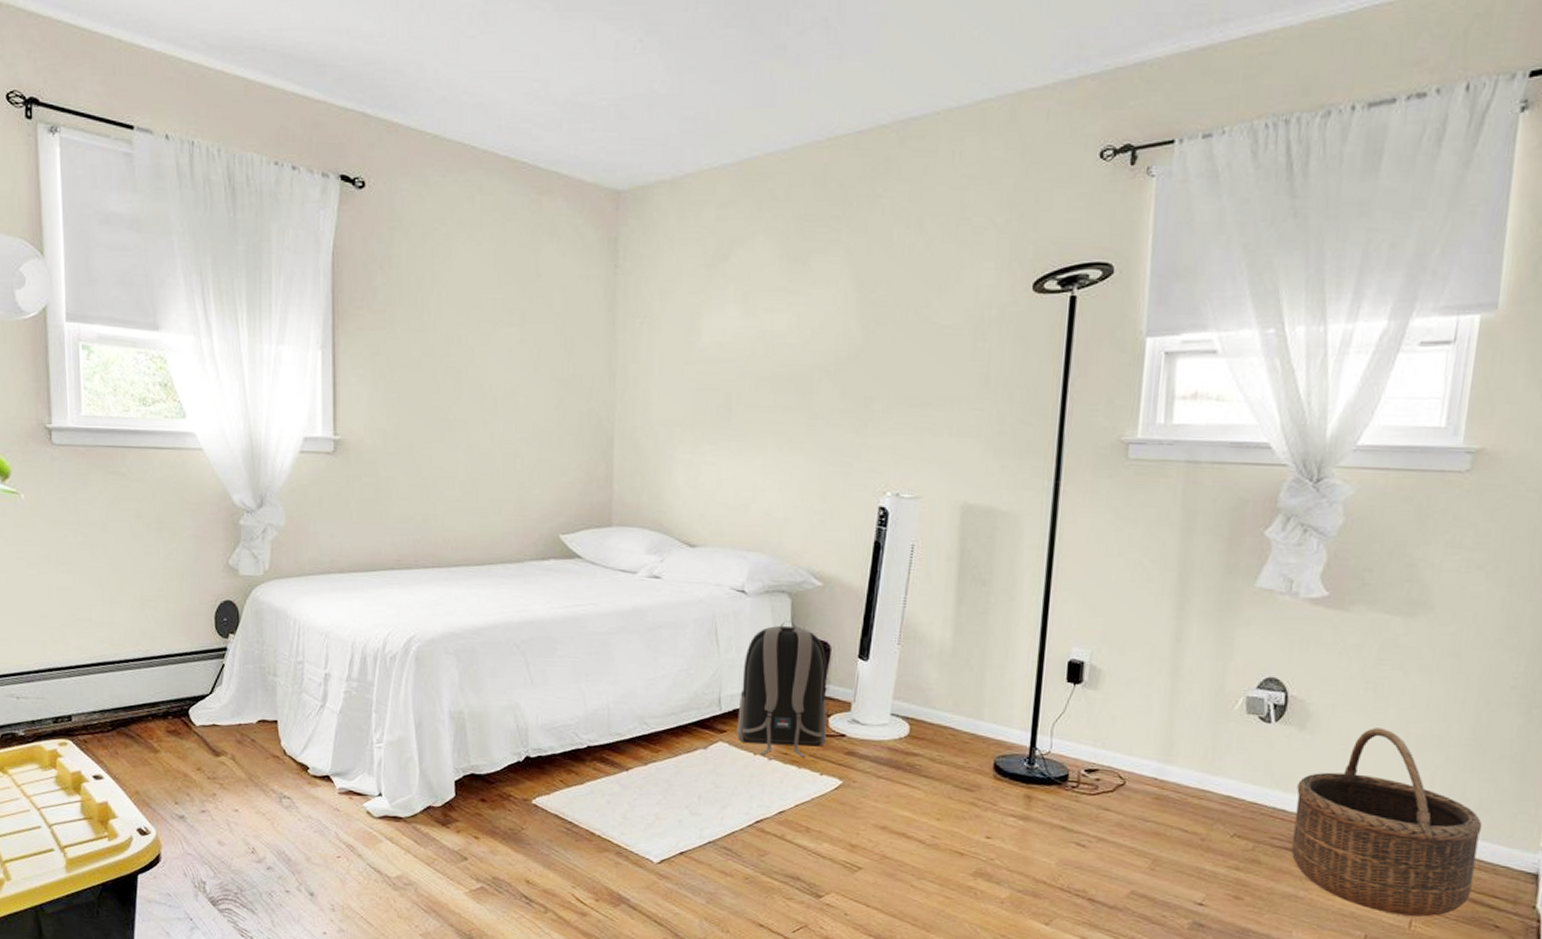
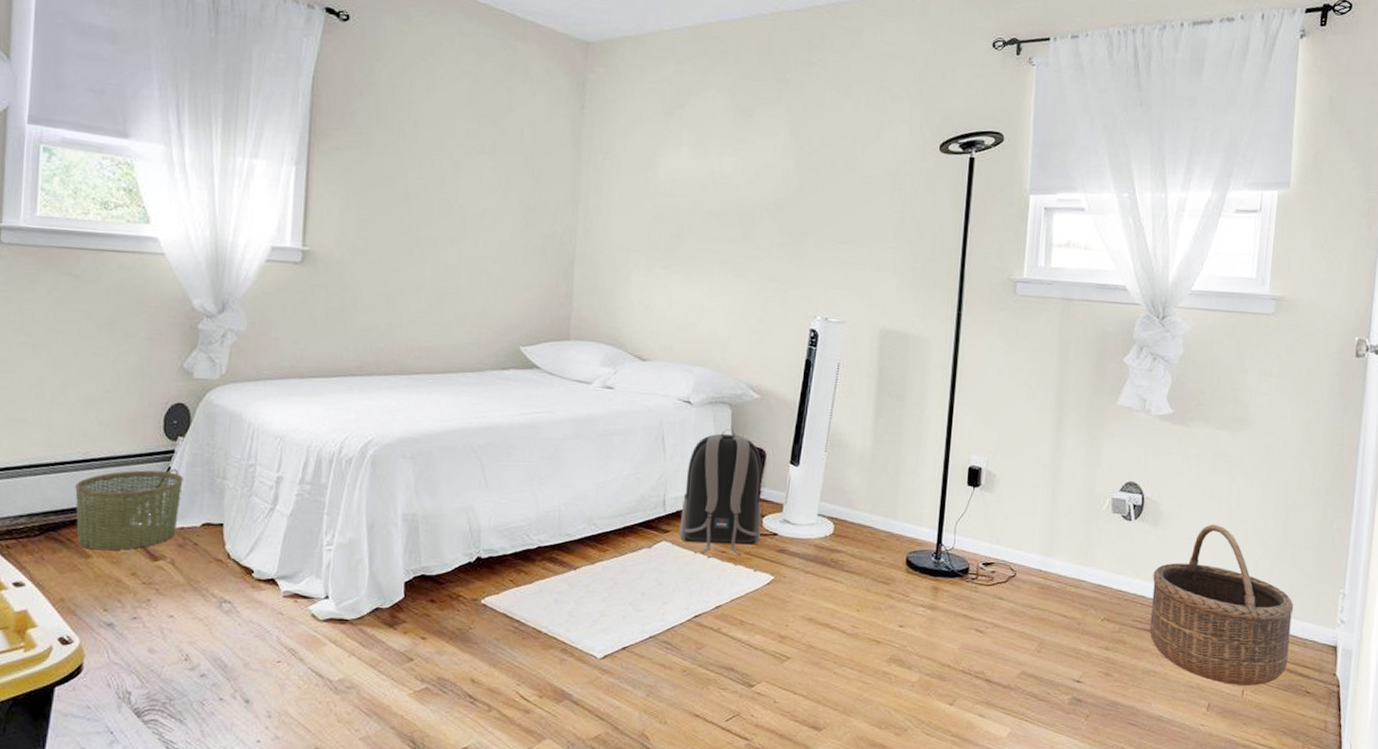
basket: none [140,666,237,746] -> present [75,469,184,551]

